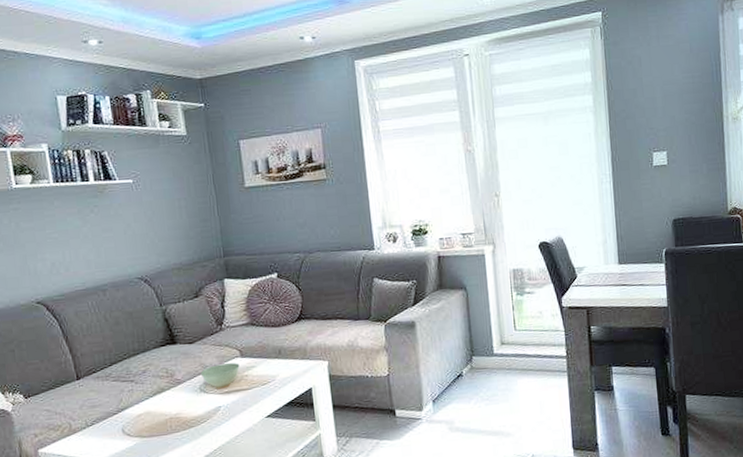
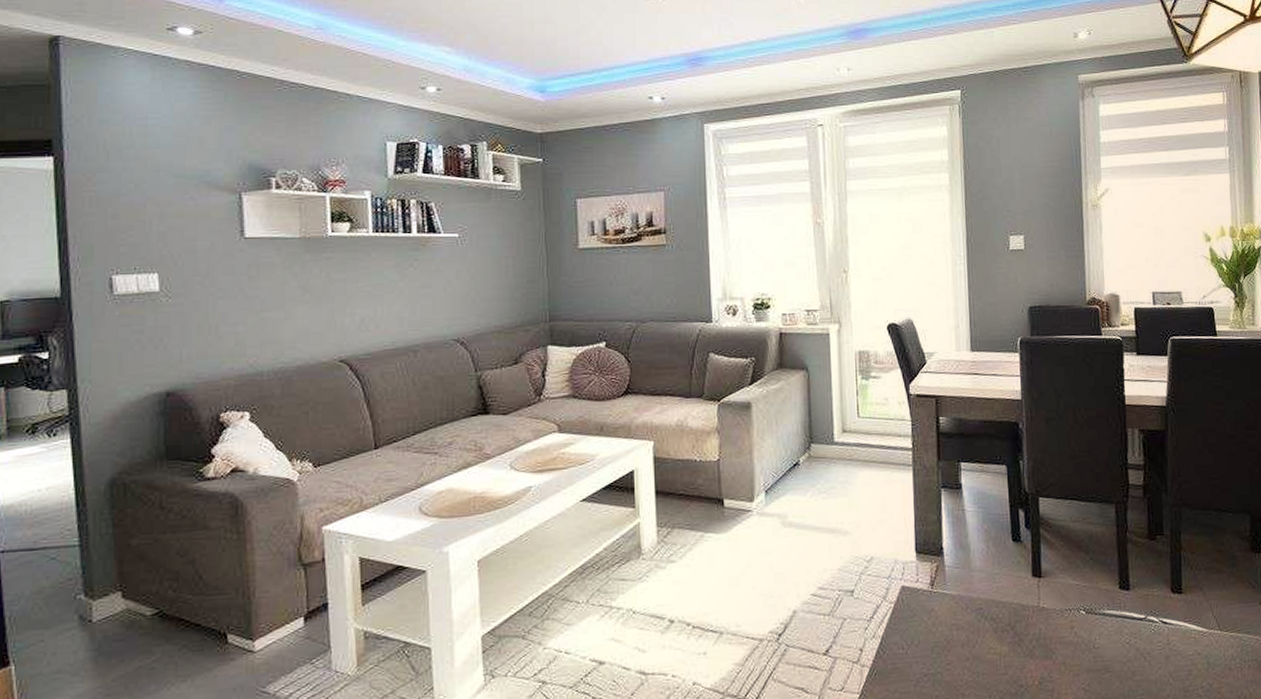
bowl: present [200,363,240,390] -> none [512,438,557,467]

